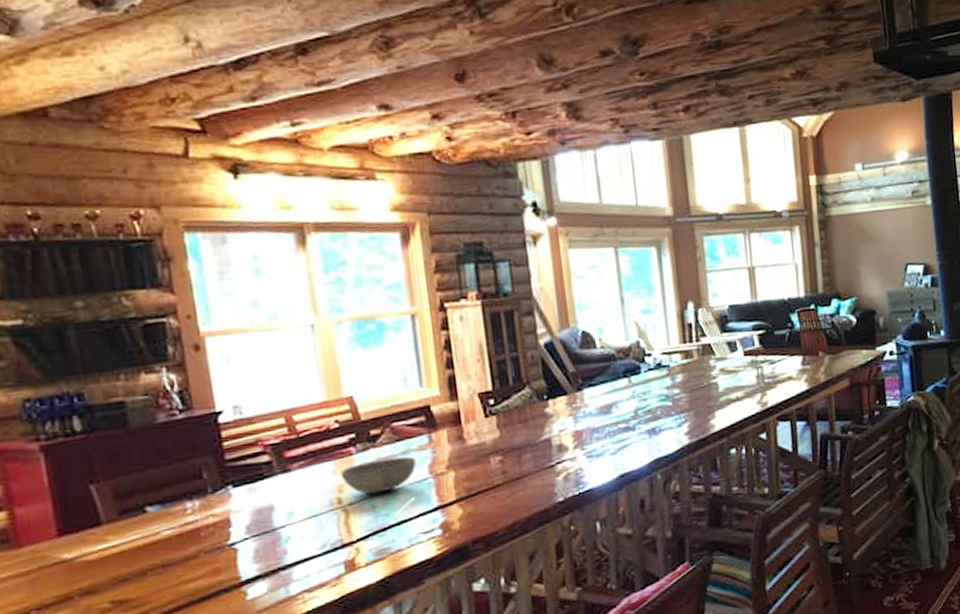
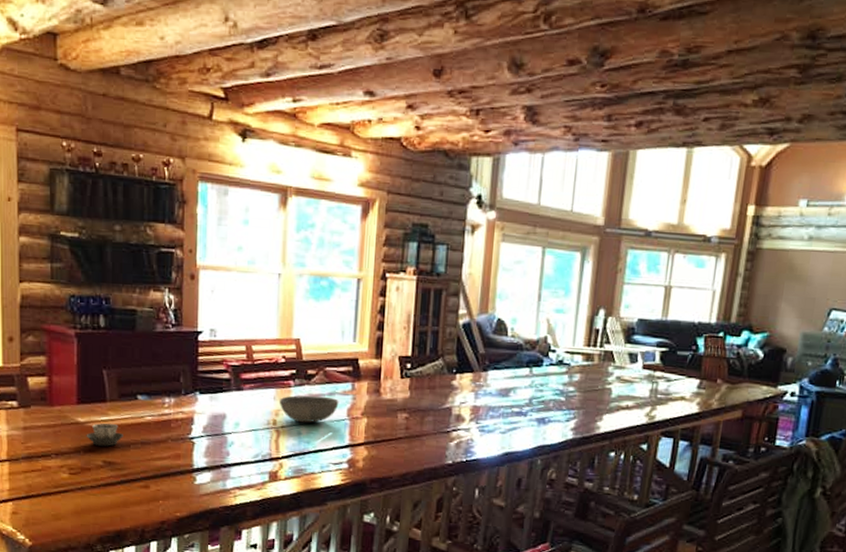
cup: none [78,550,135,585] -> present [86,422,123,447]

